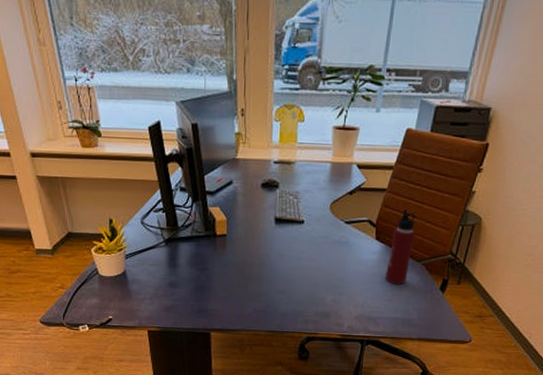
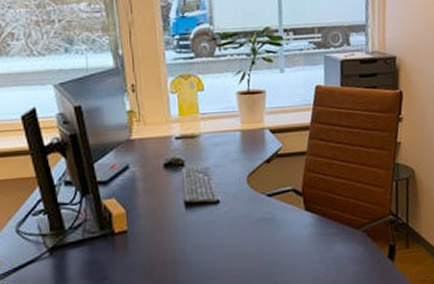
water bottle: present [385,208,416,285] -> none [323,170,349,260]

